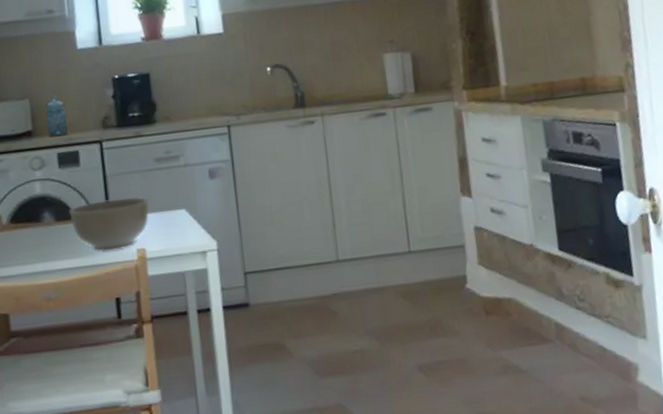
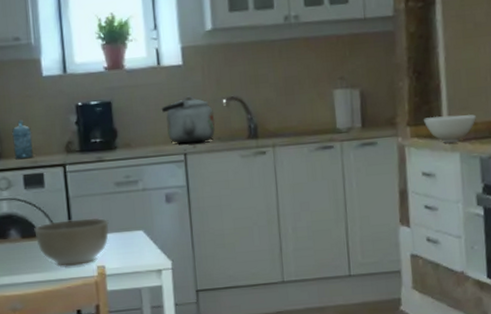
kettle: none [202,64,260,116] -> present [161,96,215,144]
bowl: none [479,75,537,107] -> present [423,114,477,144]

